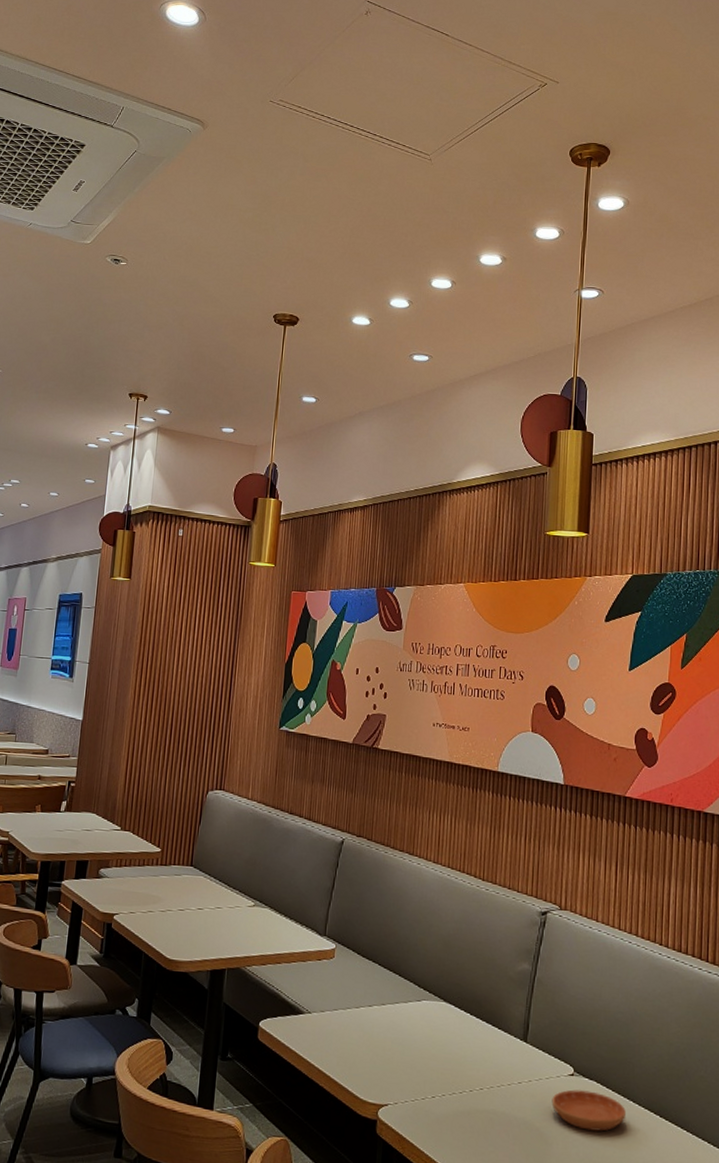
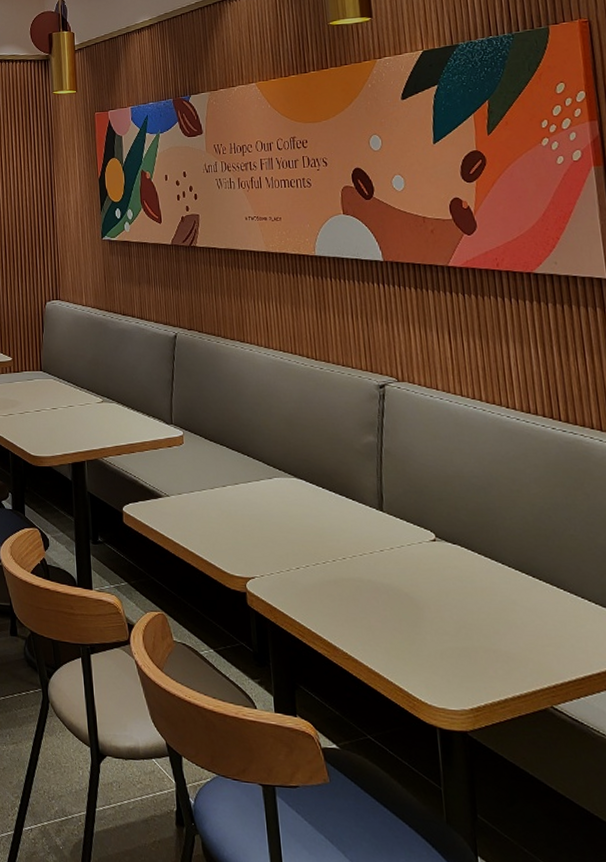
saucer: present [551,1089,626,1132] -> none [416,554,496,594]

